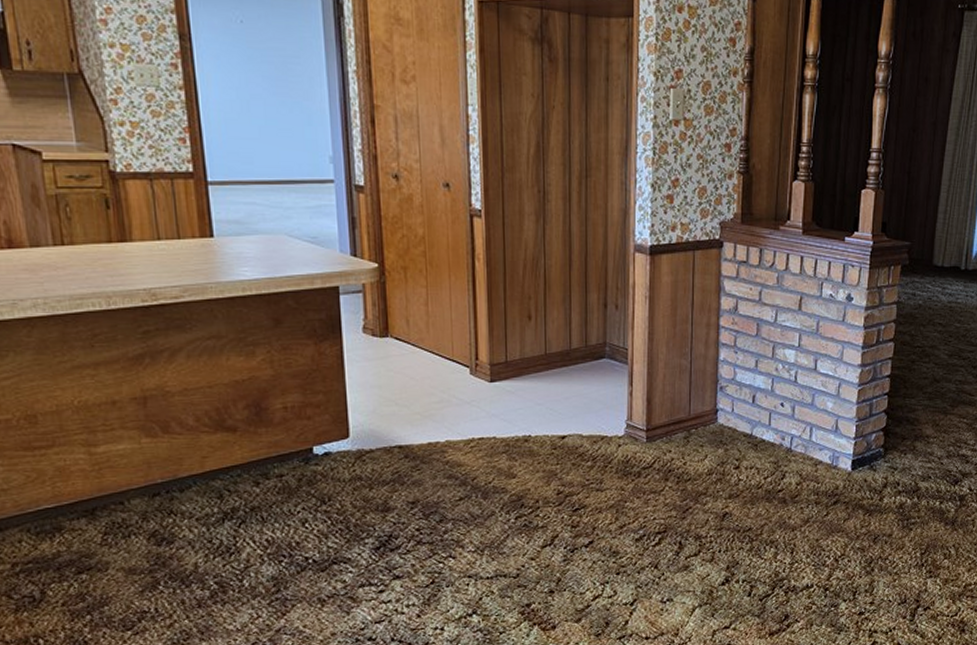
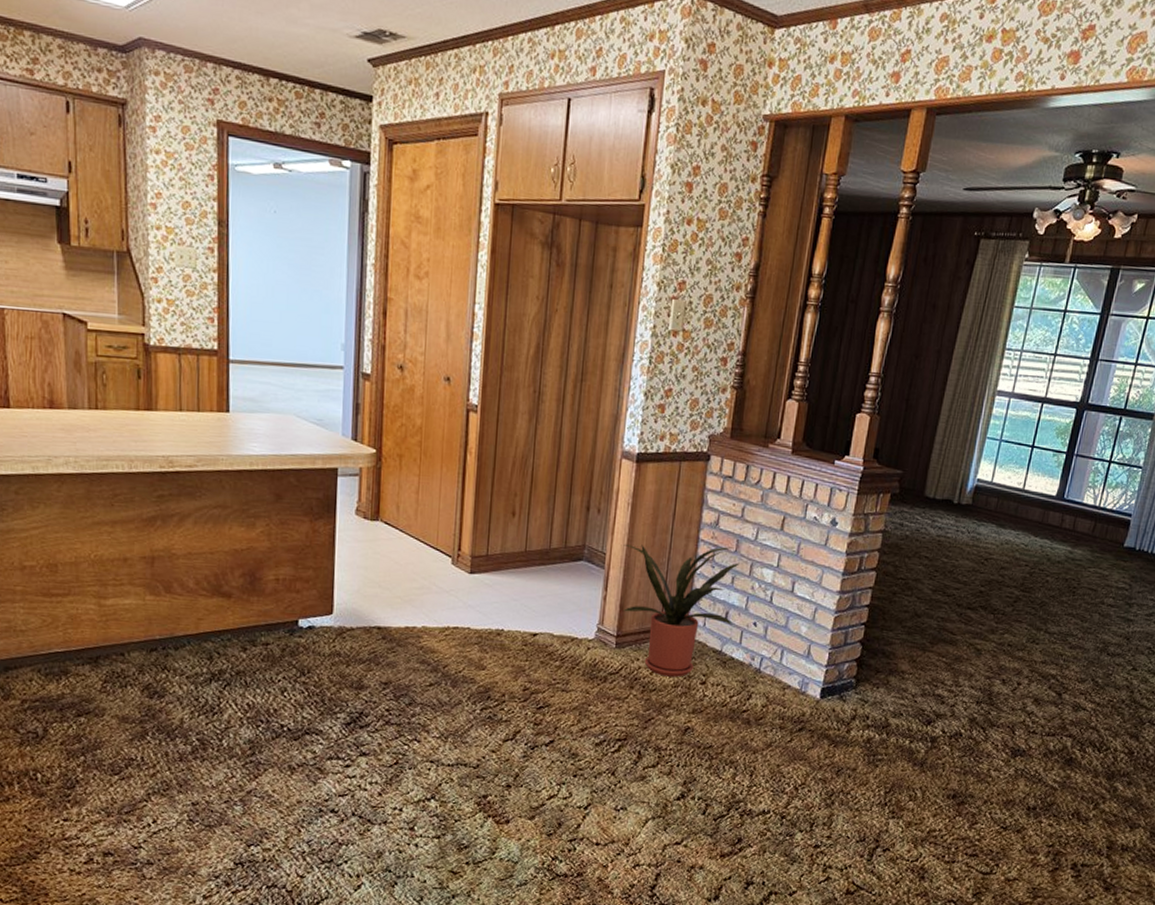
house plant: none [644,331,762,465] -> present [622,543,740,677]

